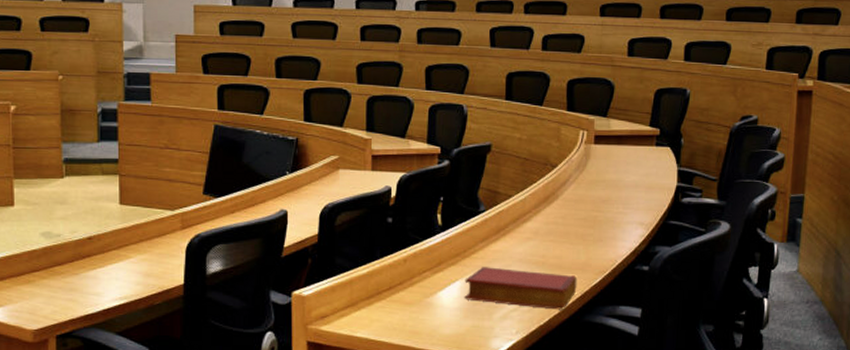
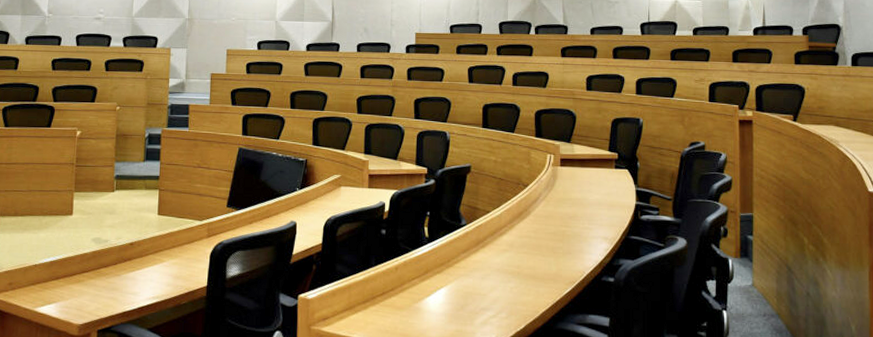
book: present [464,267,578,310] -> none [448,276,550,317]

